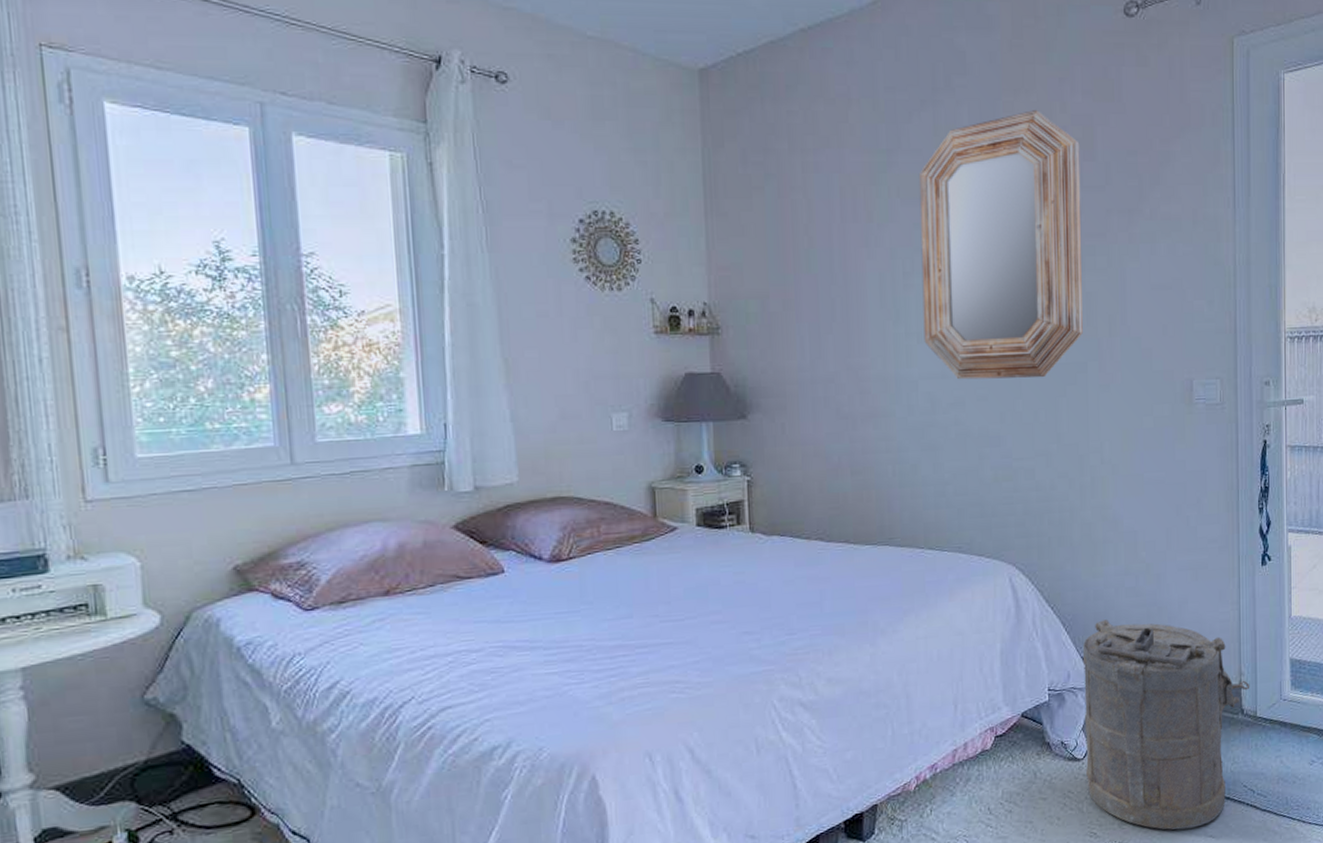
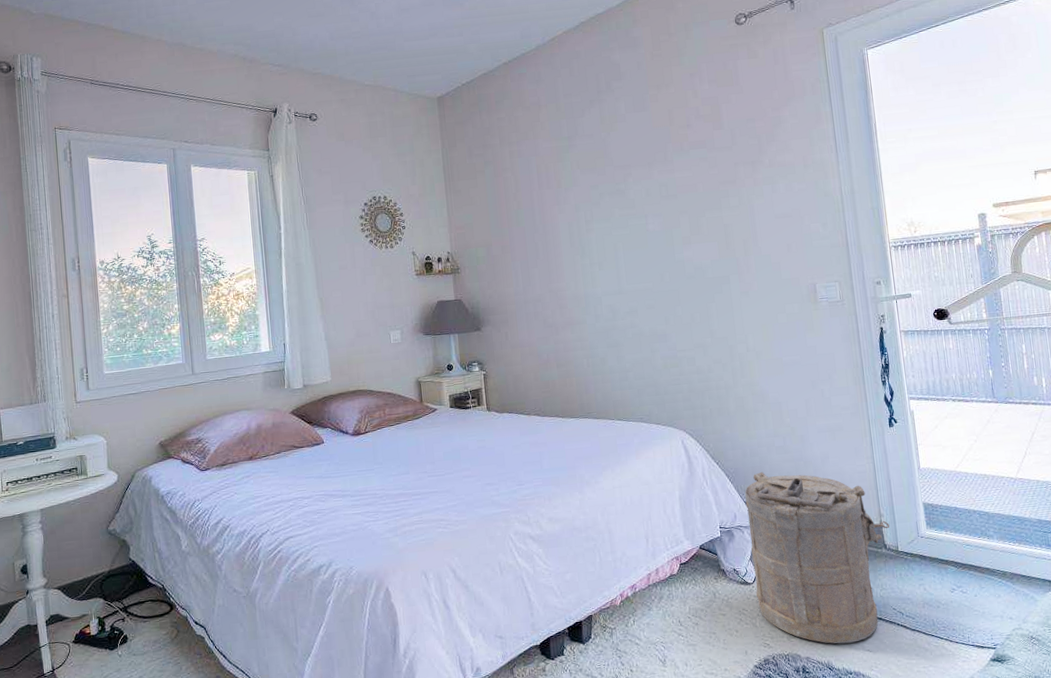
home mirror: present [918,110,1083,380] -> none [592,98,724,295]

